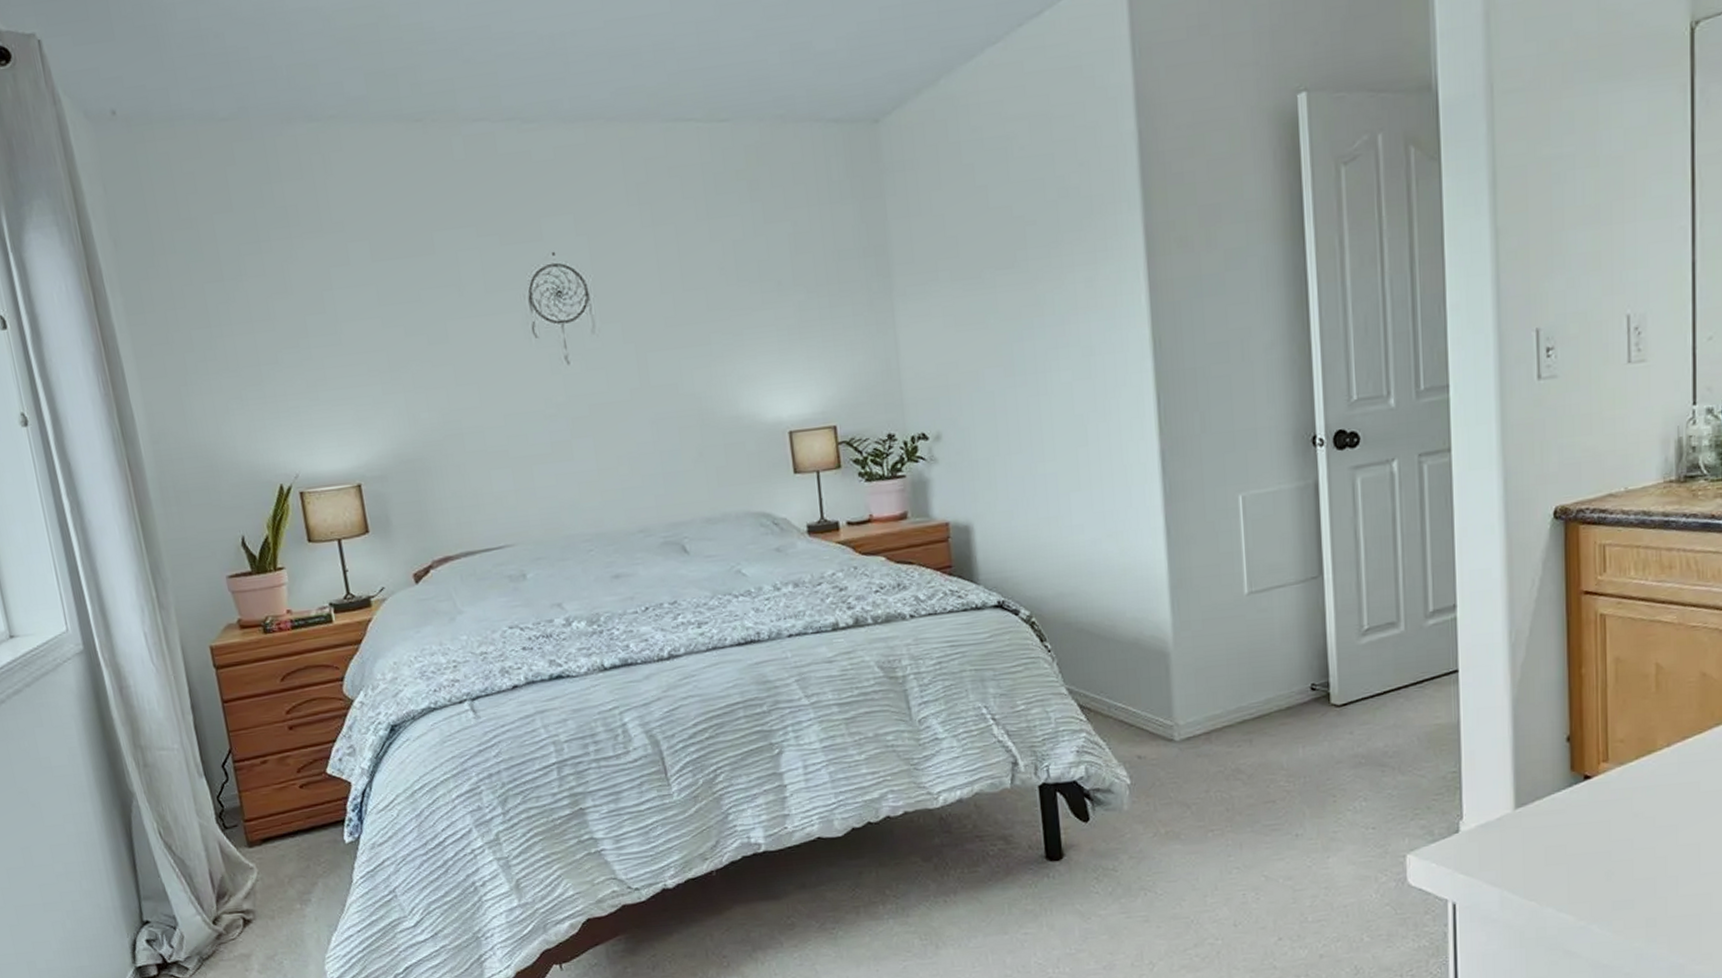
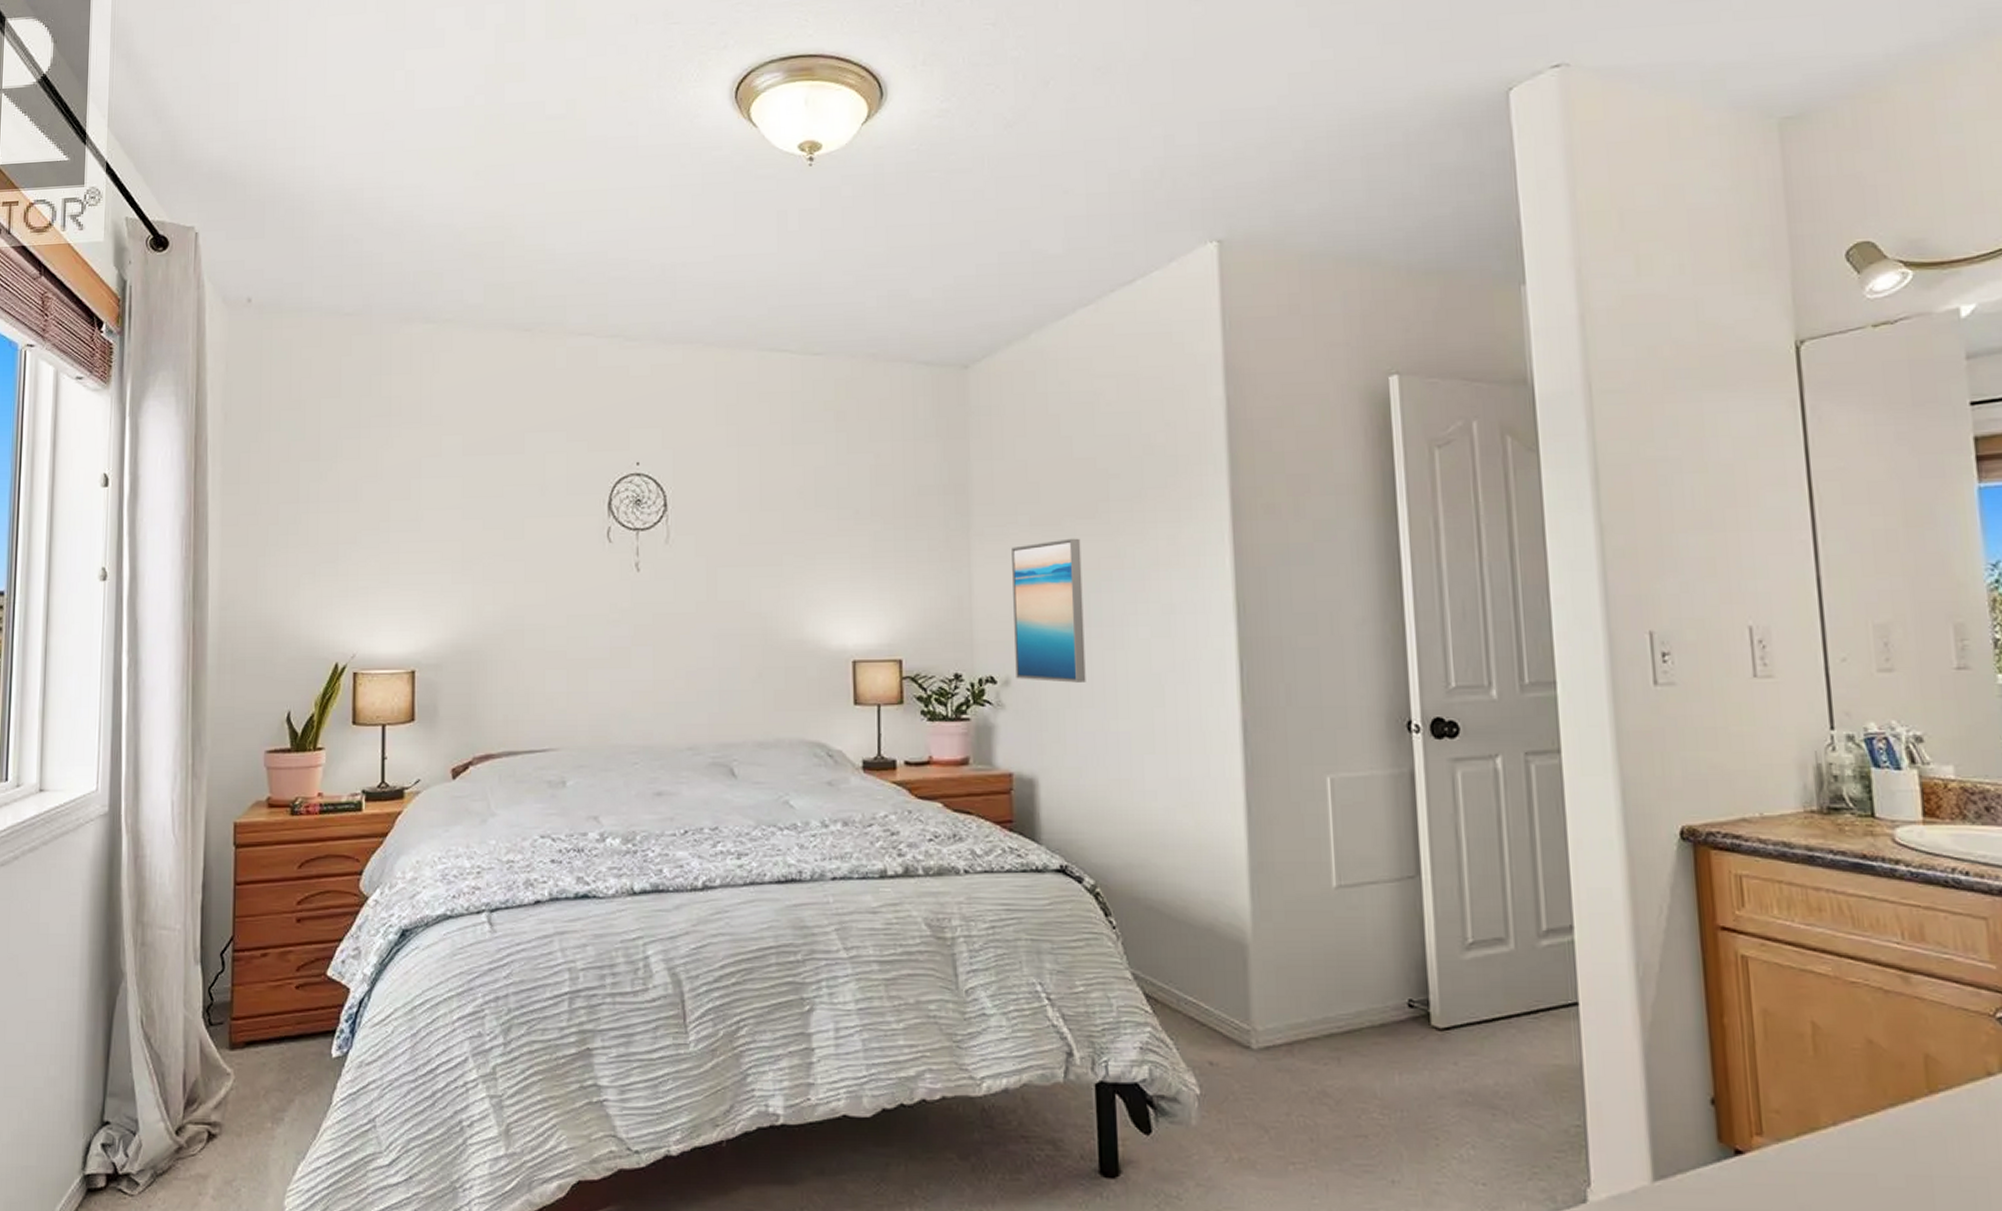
wall art: none [934,289,1013,433] -> present [1012,538,1086,683]

